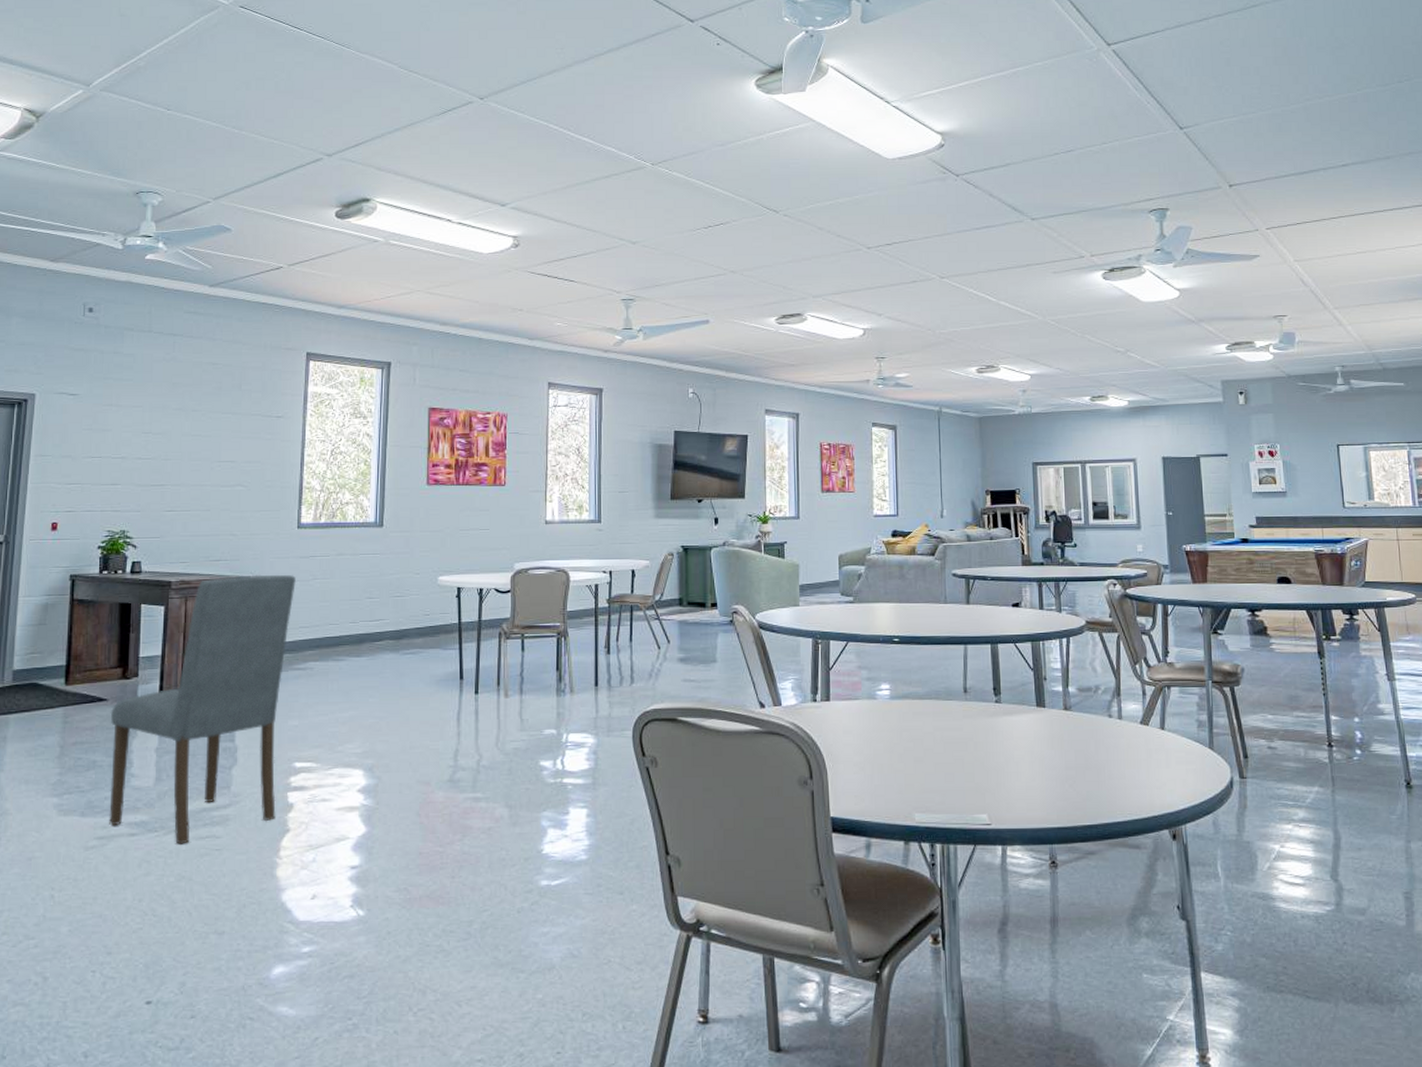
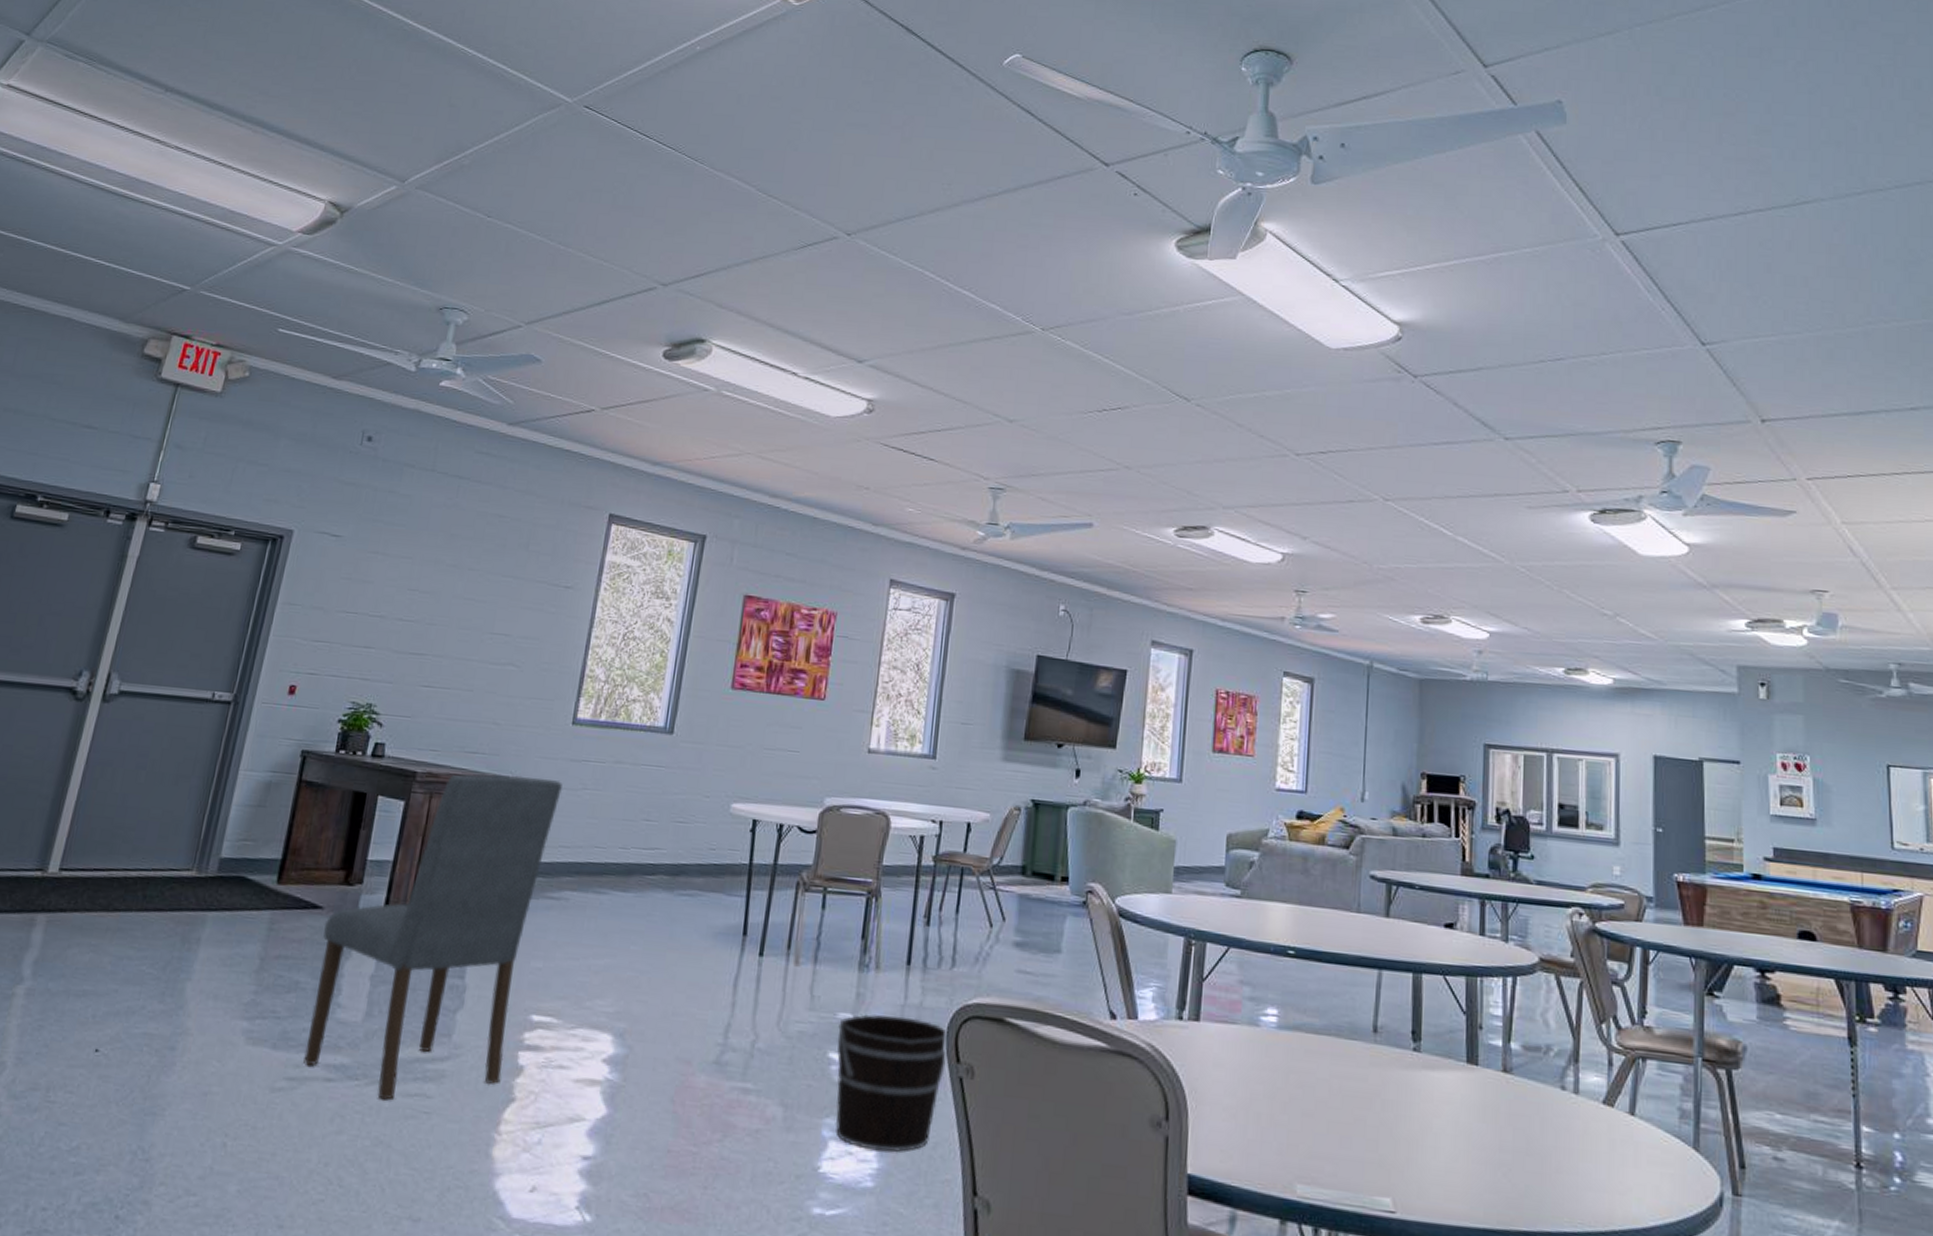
bucket: none [545,726,635,832] -> present [835,1014,949,1152]

